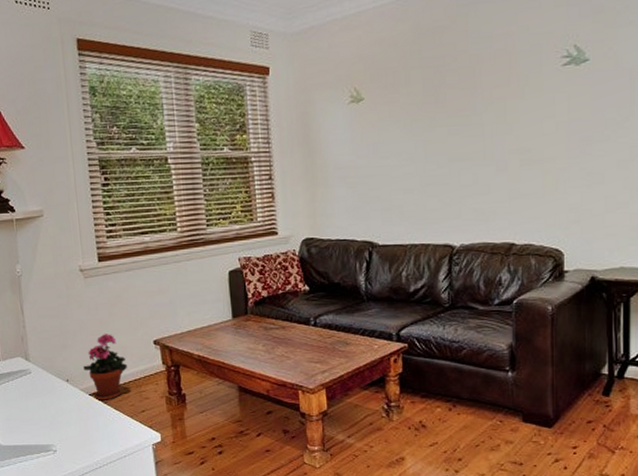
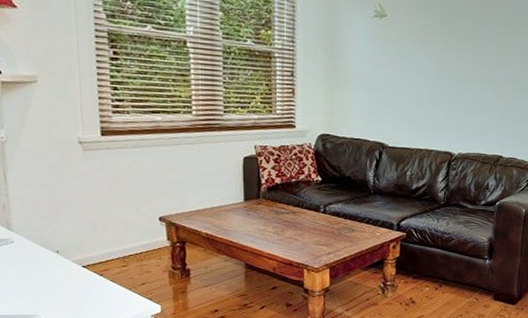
potted plant: present [83,334,127,400] -> none [77,207,128,273]

